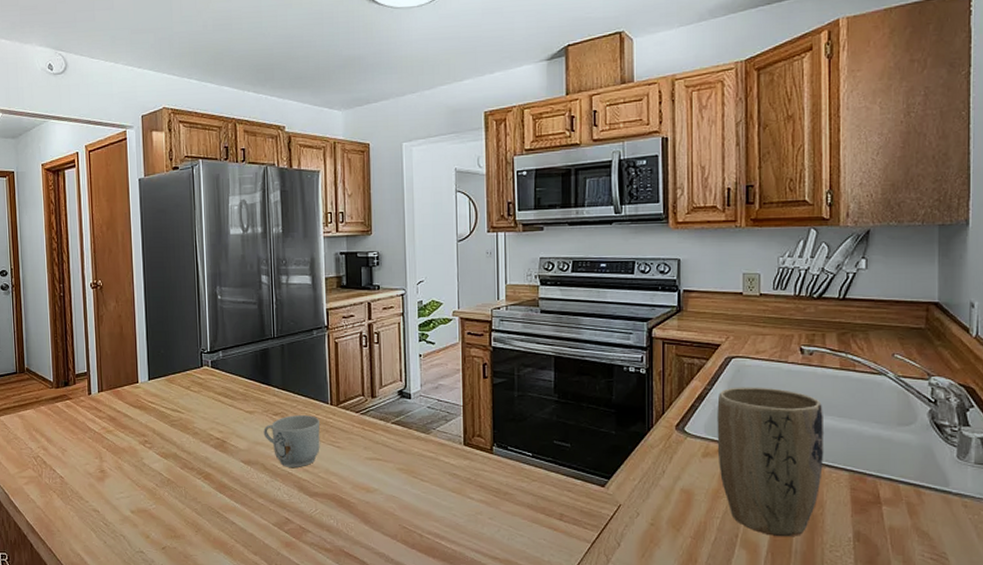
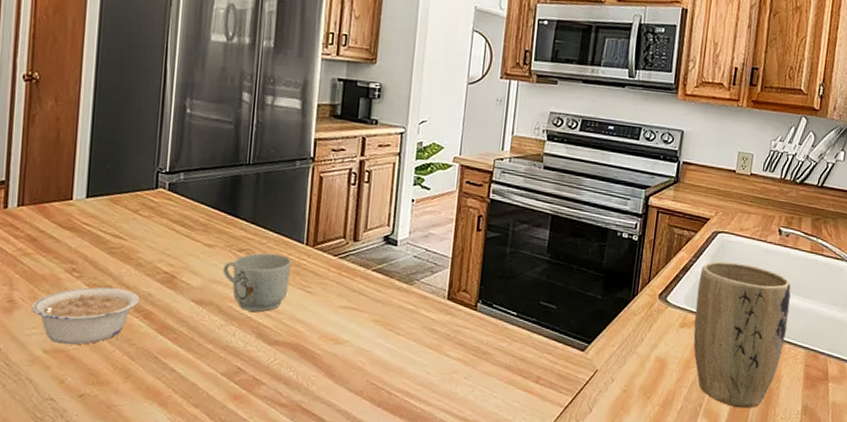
legume: none [118,454,200,505] -> present [32,287,140,345]

